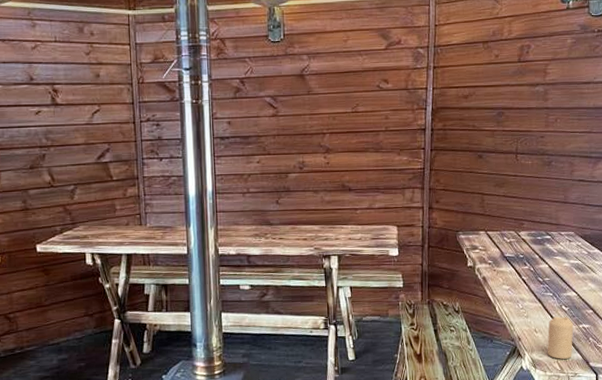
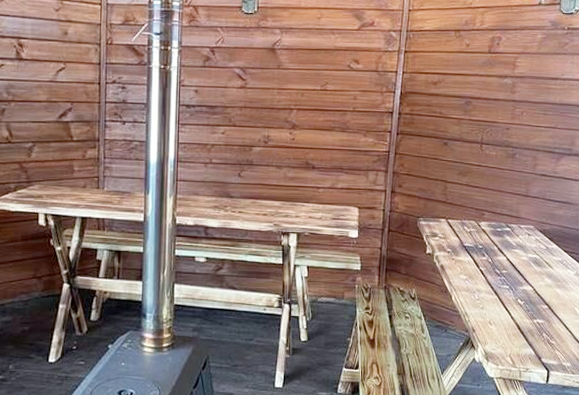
candle: present [547,316,574,359] -> none [500,310,528,353]

